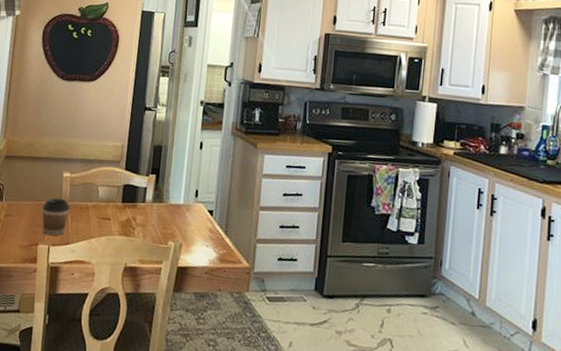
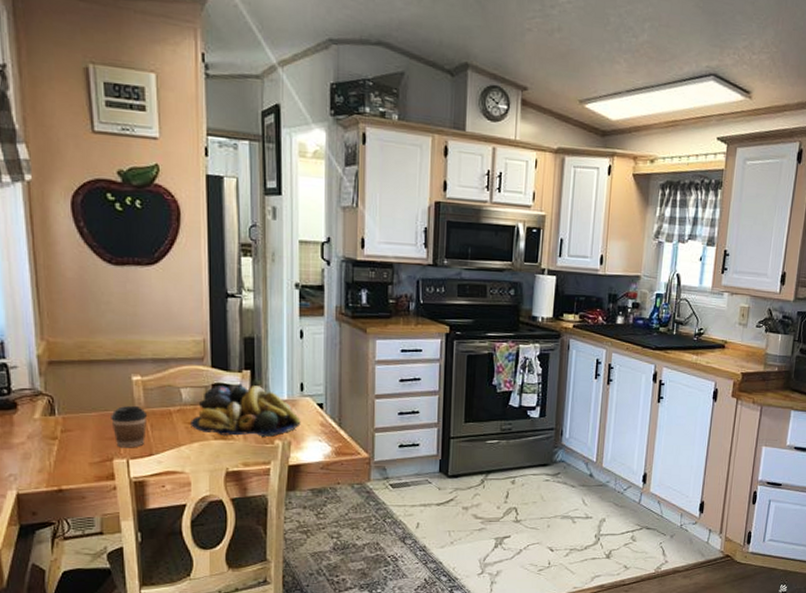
fruit bowl: none [102,186,193,238] -> present [191,385,301,437]

